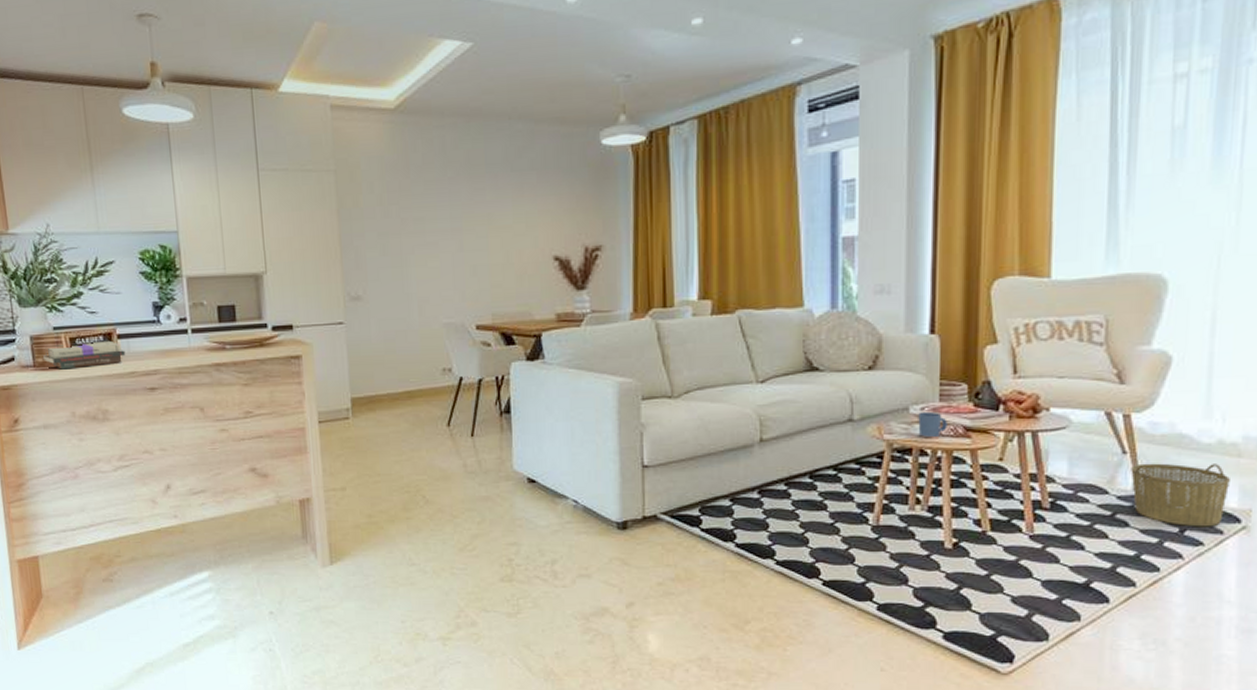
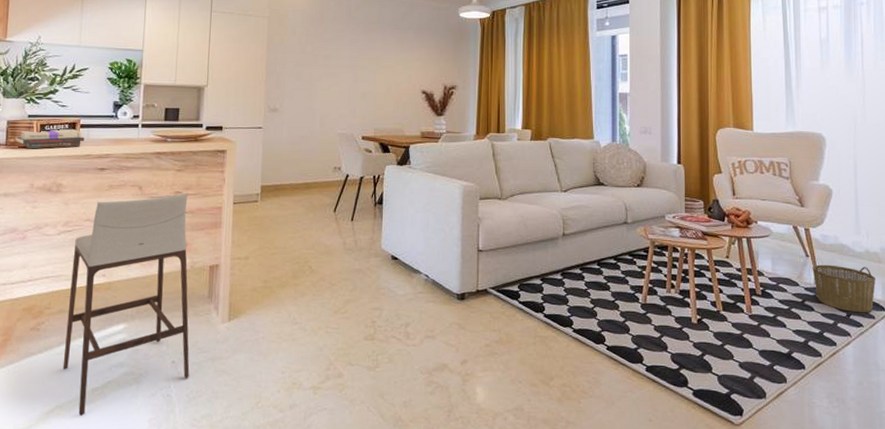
bar stool: none [135,412,292,673] -> present [62,193,190,416]
mug: present [918,411,947,438] -> none [671,219,691,239]

